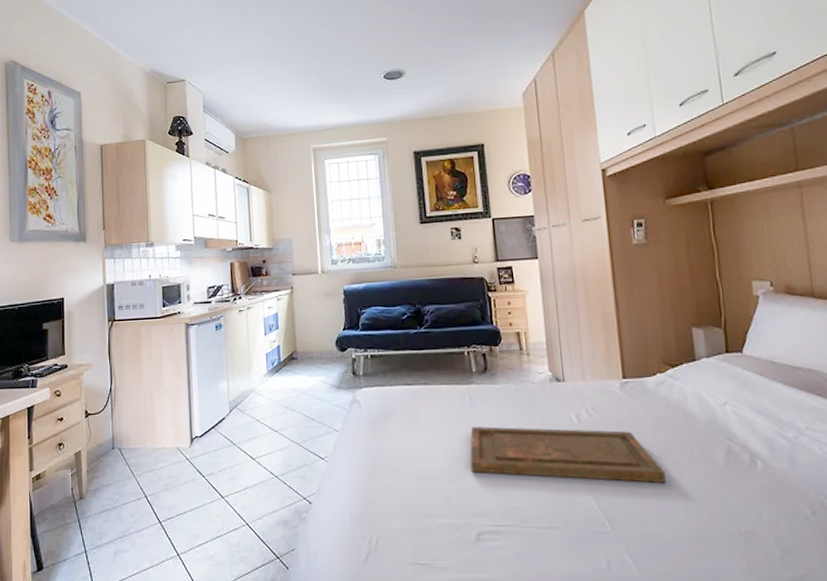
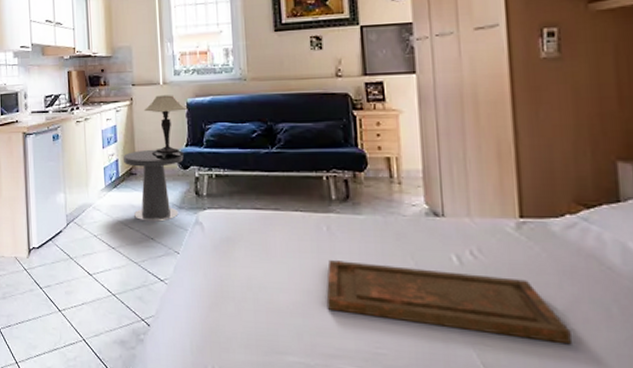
side table: none [285,334,342,403] -> present [123,149,184,222]
table lamp: none [303,283,345,341] -> present [143,95,188,157]

